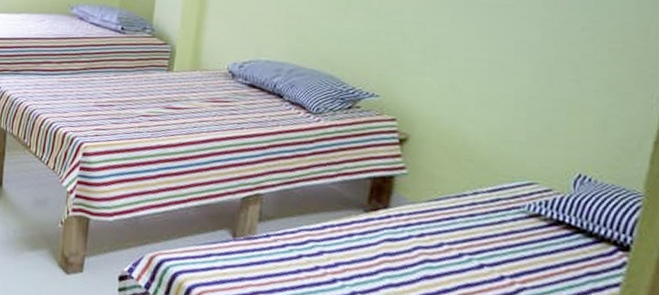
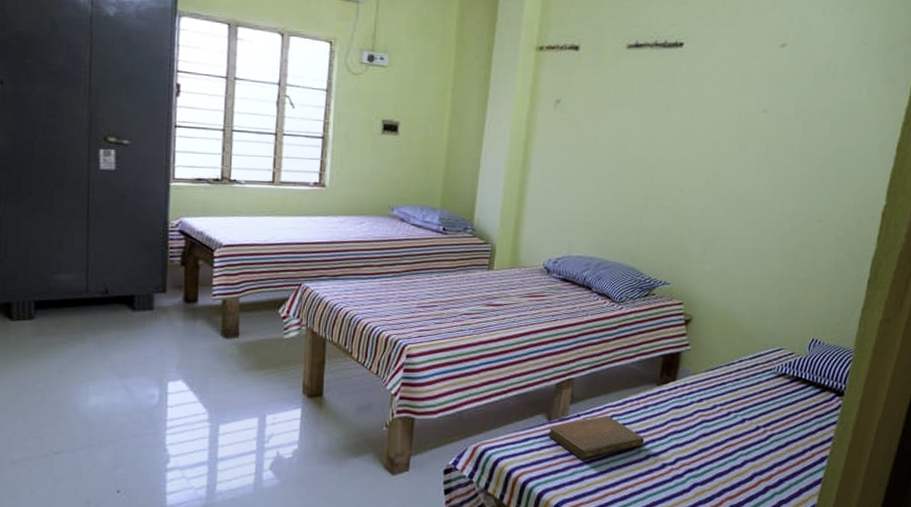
notebook: none [232,239,349,286] -> present [547,416,645,459]

